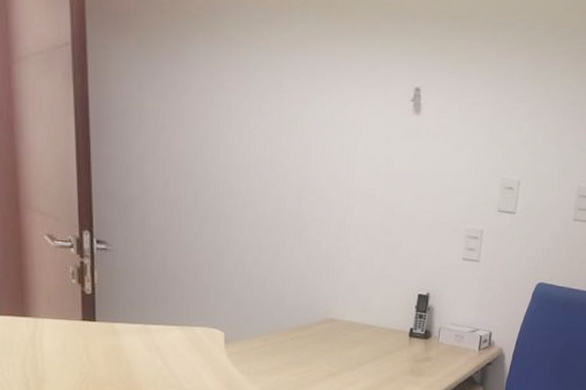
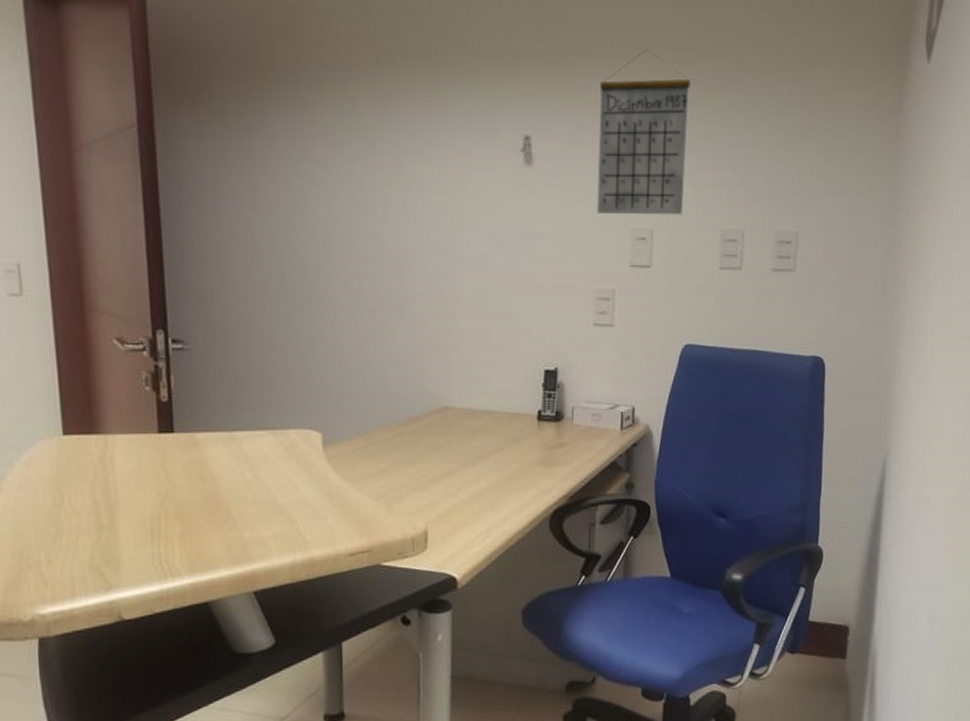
calendar: none [473,19,563,171] -> present [597,49,690,215]

